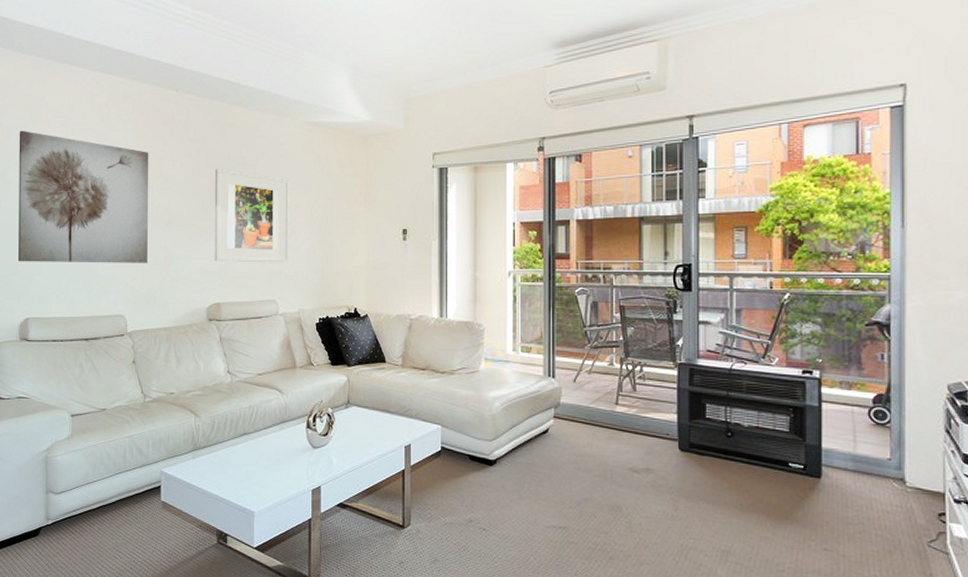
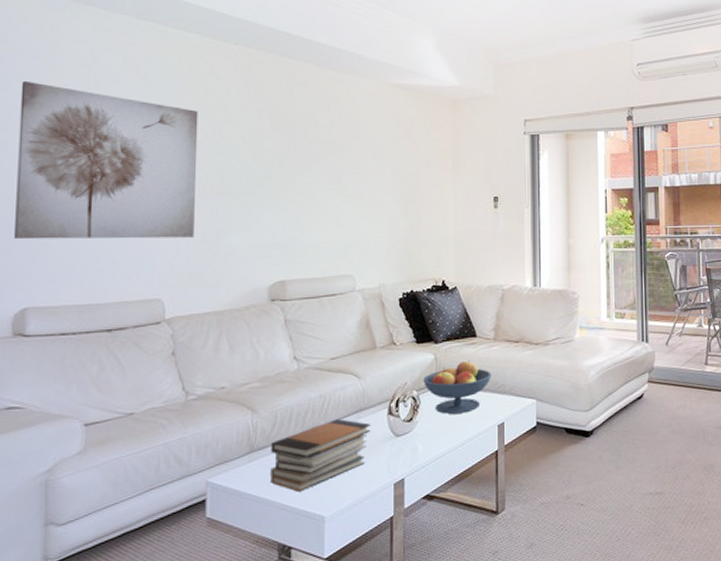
book stack: none [210,428,292,488] -> present [271,419,371,492]
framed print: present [214,168,289,263] -> none [279,130,369,235]
fruit bowl: none [337,384,399,432] -> present [423,360,492,414]

